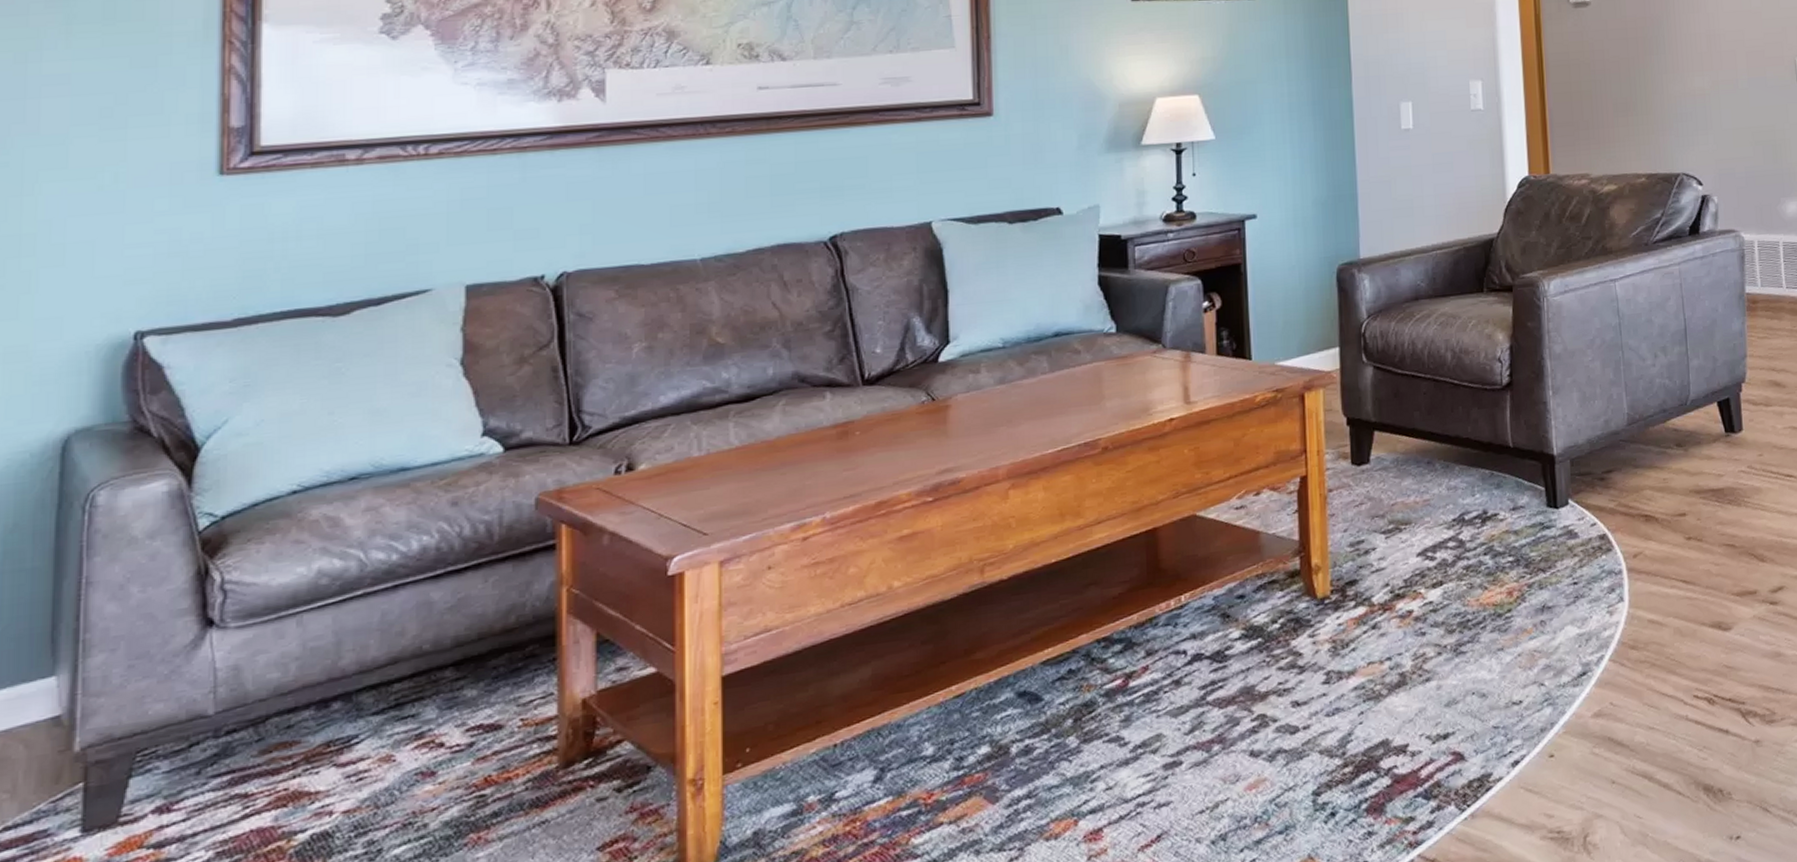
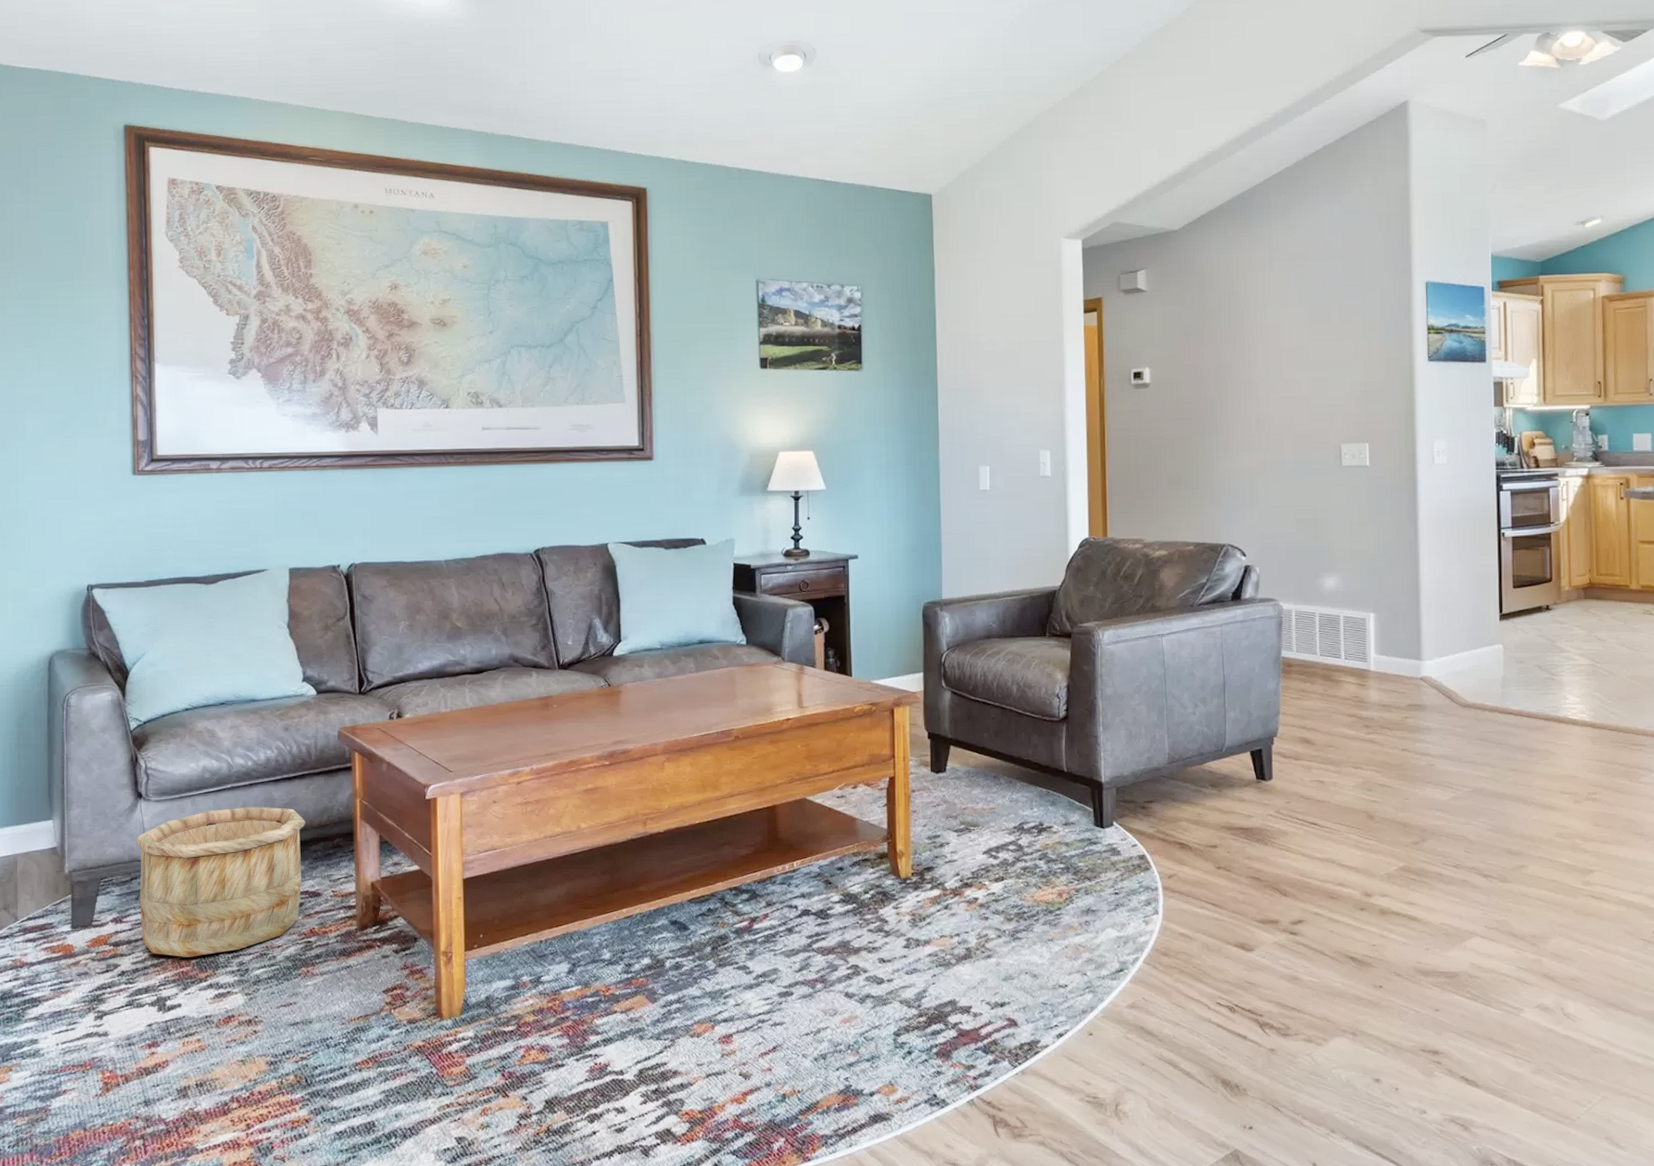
wooden bucket: none [199,612,481,851] -> present [135,806,306,957]

